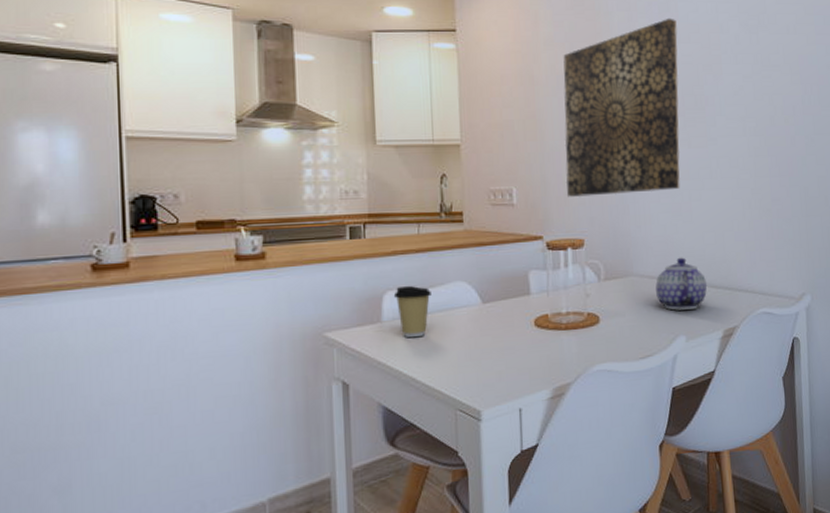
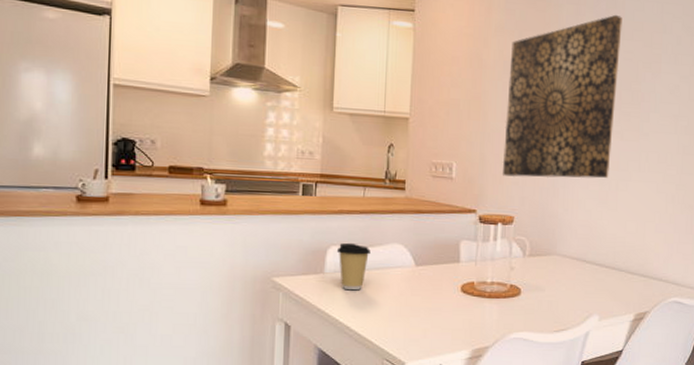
teapot: present [655,257,707,311] -> none [576,242,624,292]

